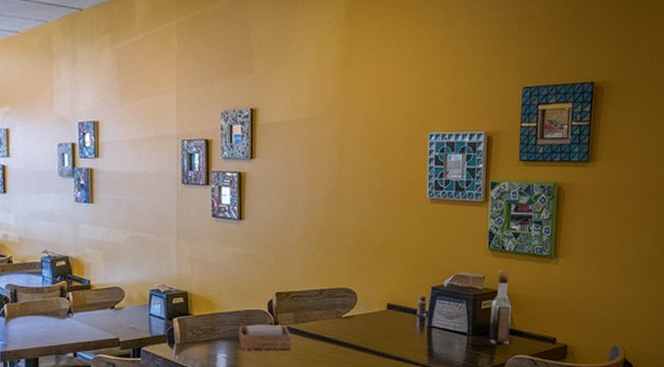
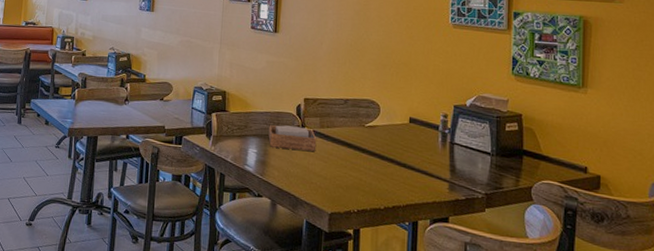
bottle: present [488,269,512,344] -> none [513,94,538,168]

